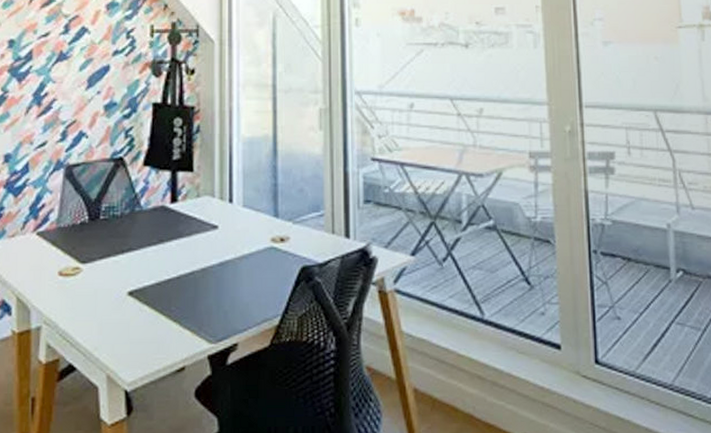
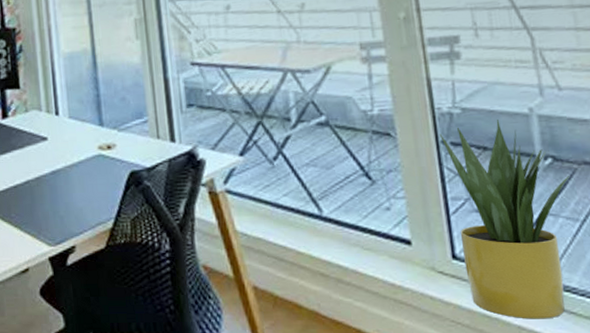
planter: none [591,233,695,422] -> present [439,120,569,319]

